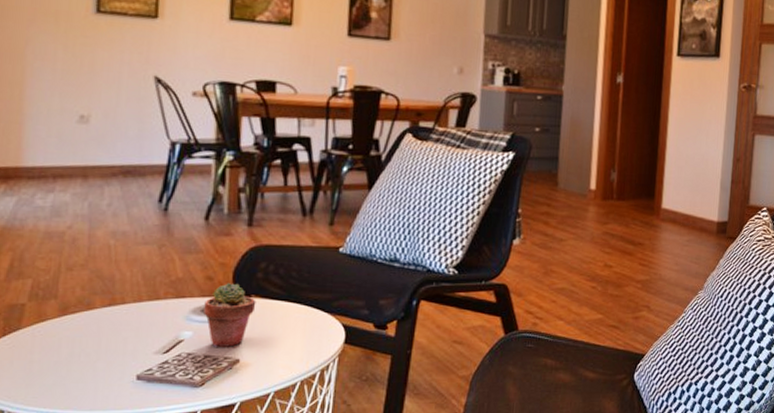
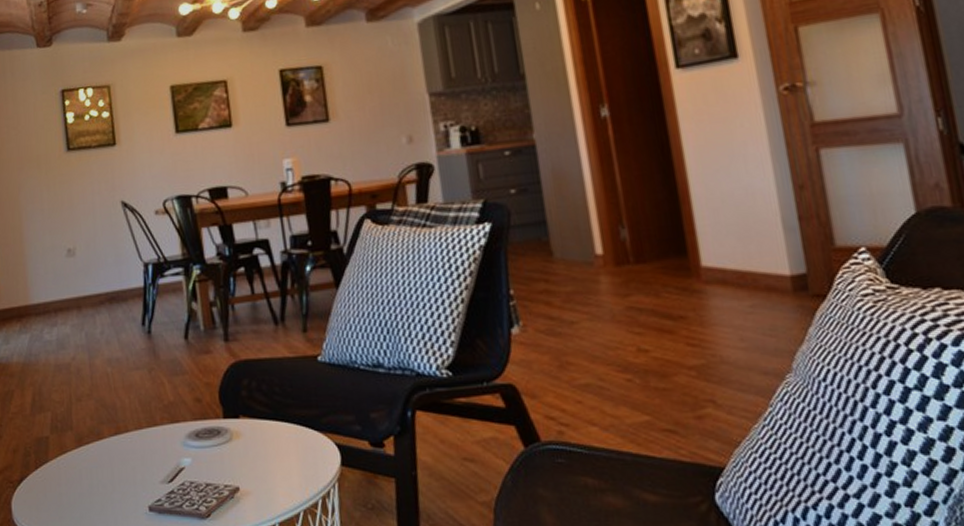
potted succulent: present [204,283,256,347] -> none [197,404,246,474]

